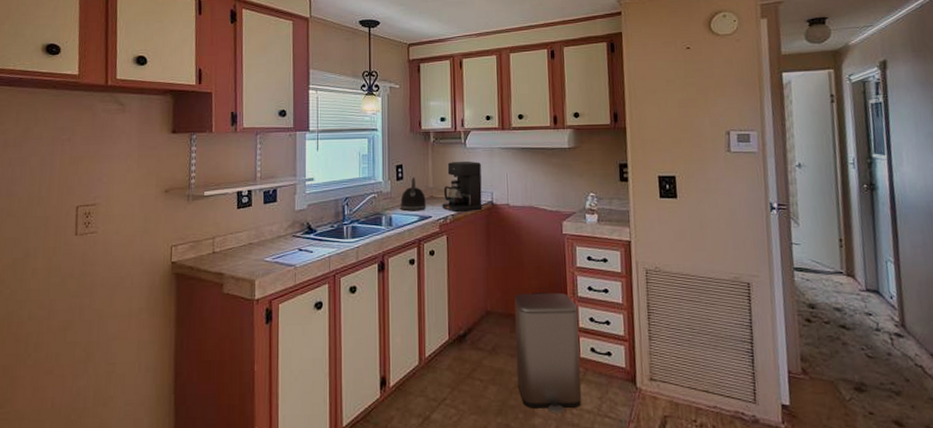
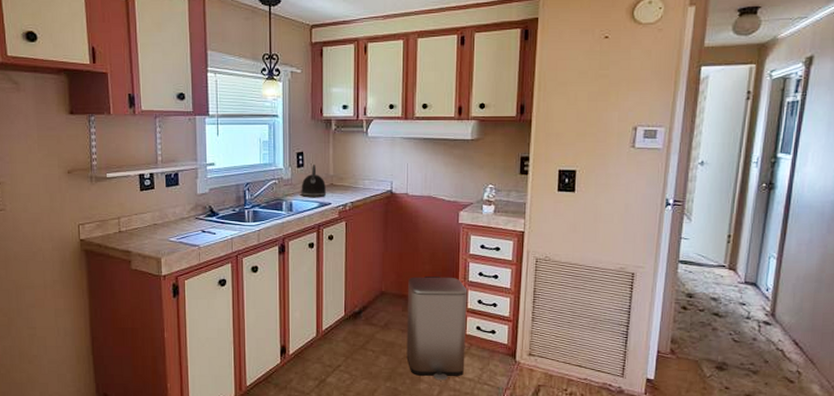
coffee maker: present [442,160,483,213] -> none [342,149,383,201]

